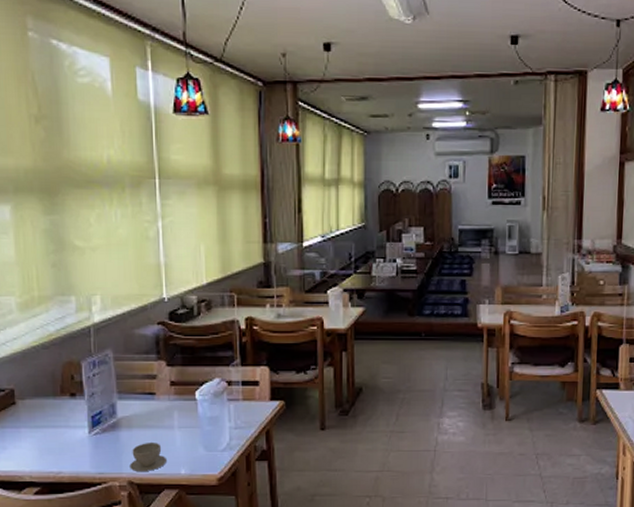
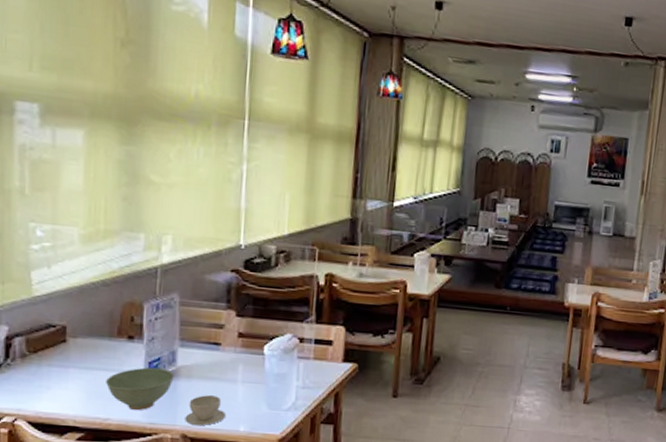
bowl: none [55,421,116,463] -> present [106,367,174,411]

